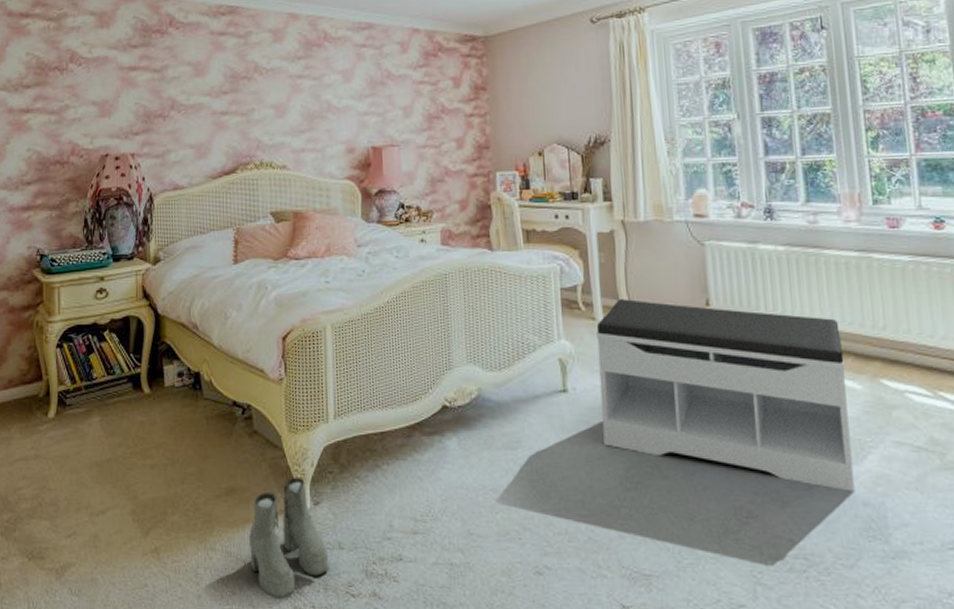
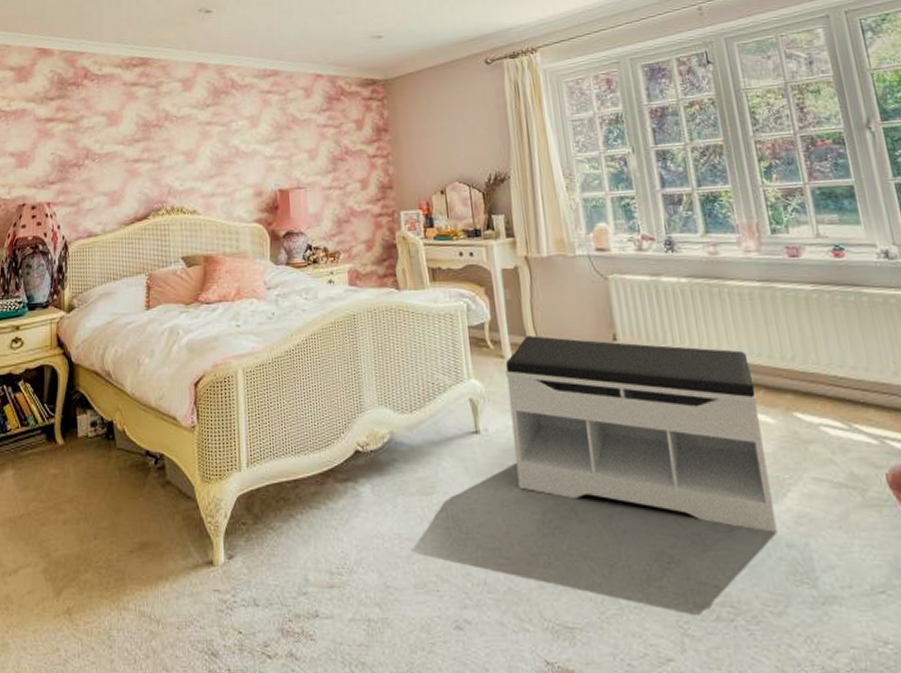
boots: present [248,476,329,599] -> none [161,529,245,662]

